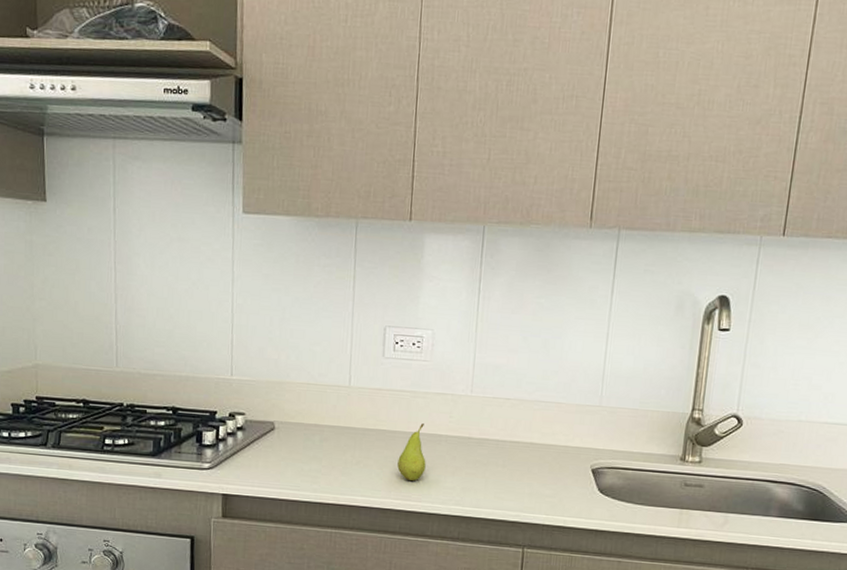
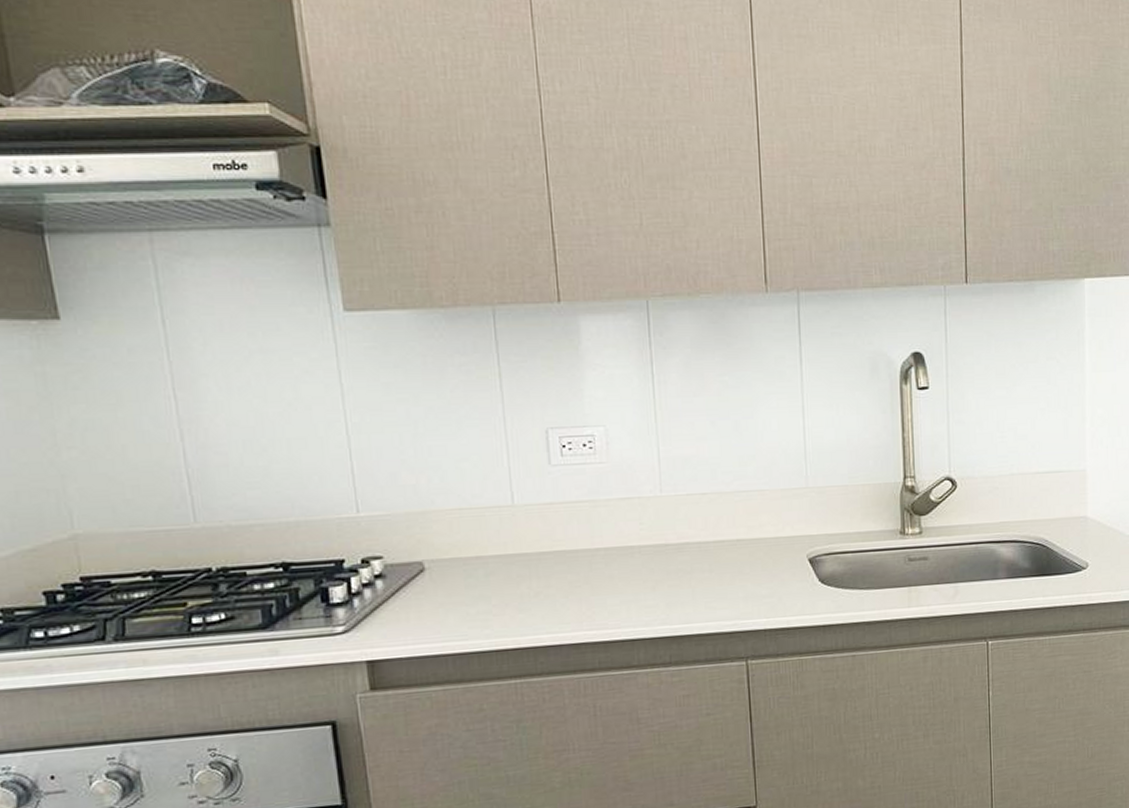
fruit: present [397,424,426,482] -> none [585,536,620,606]

